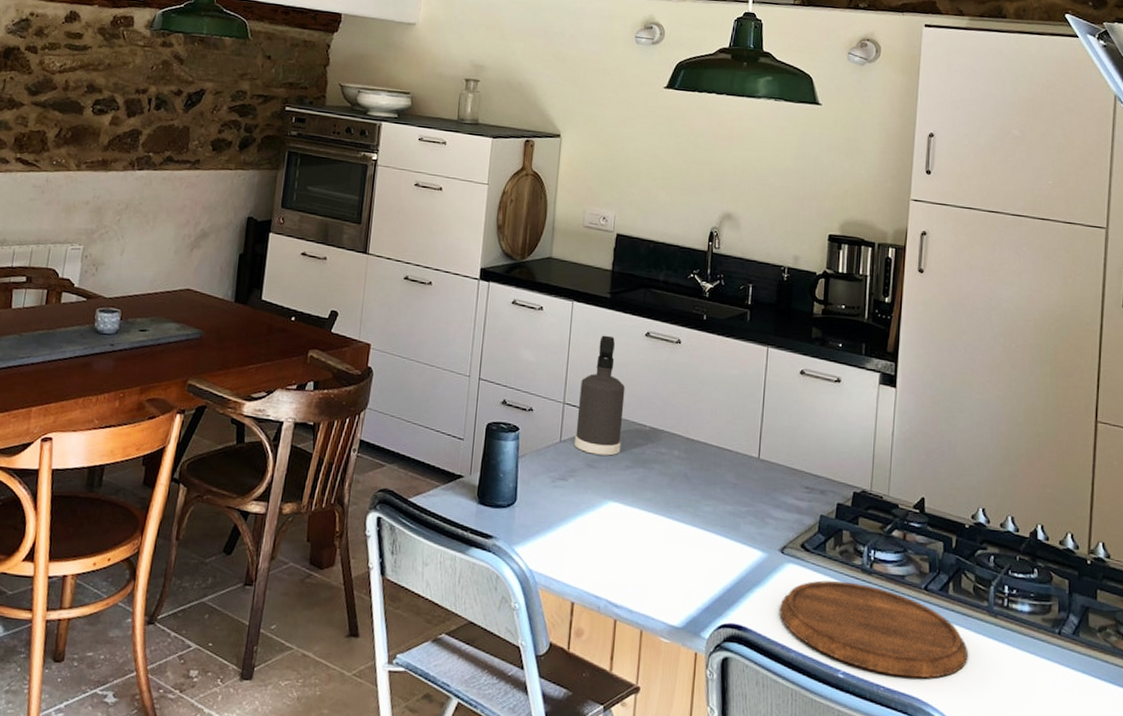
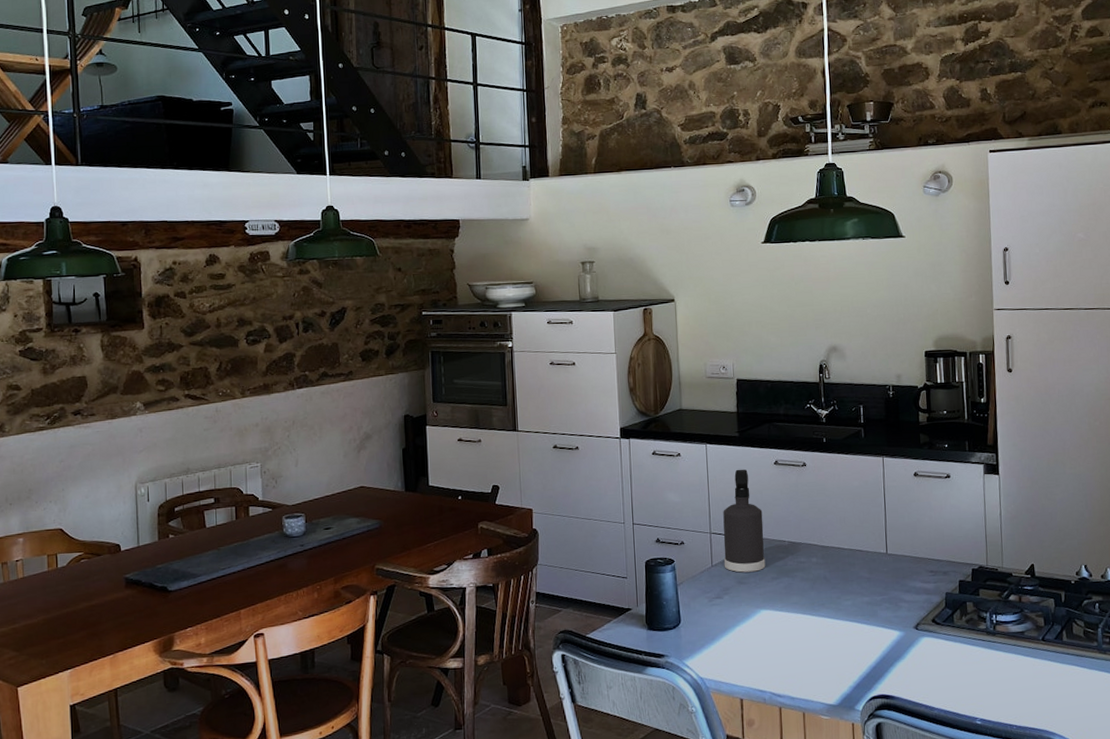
cutting board: present [779,580,968,678] -> none [920,644,1085,715]

